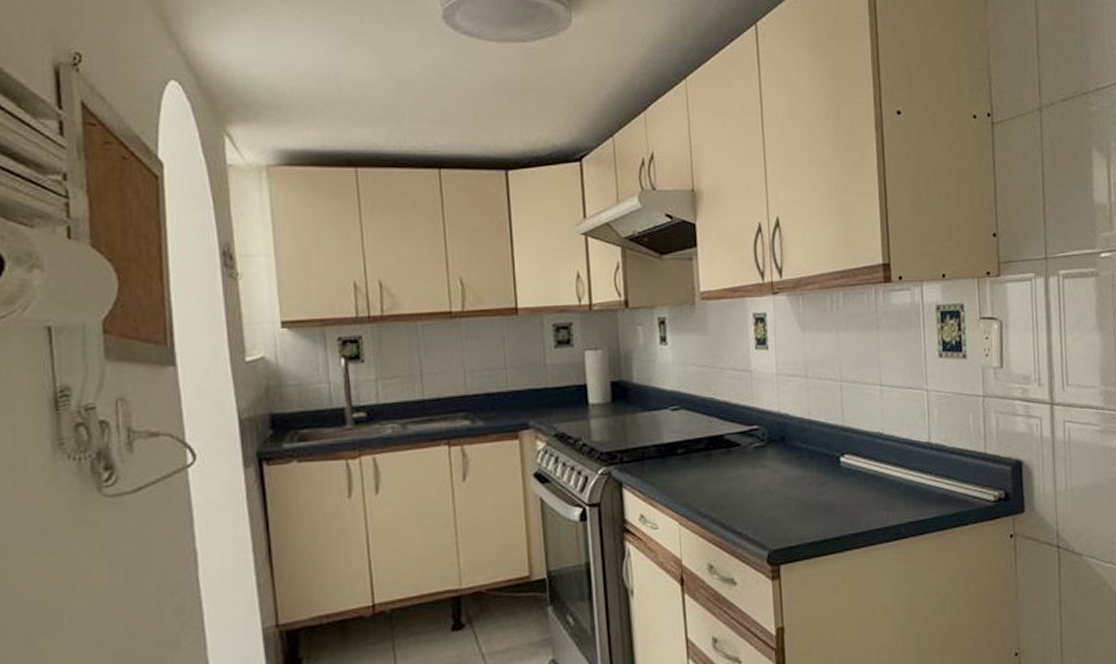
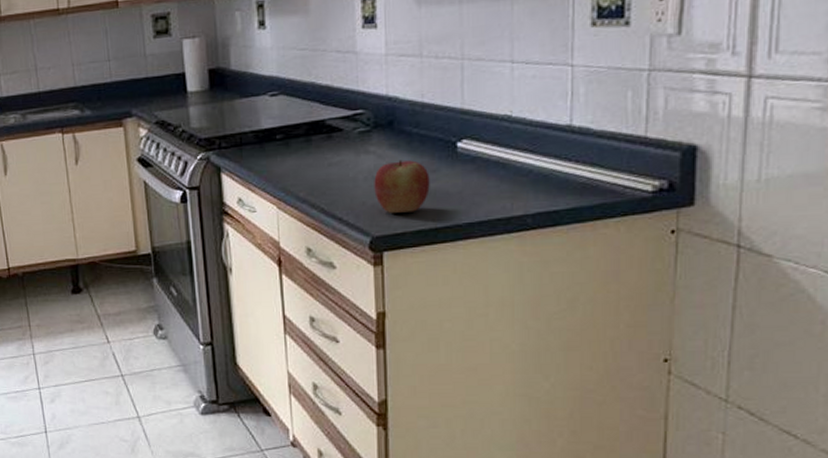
apple: none [770,474,819,526] -> present [374,159,430,213]

